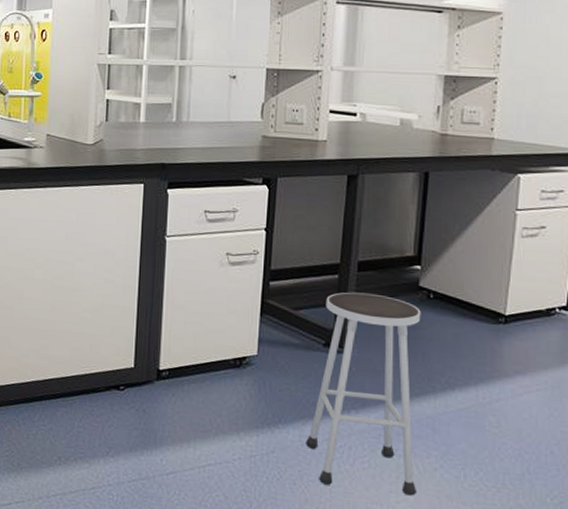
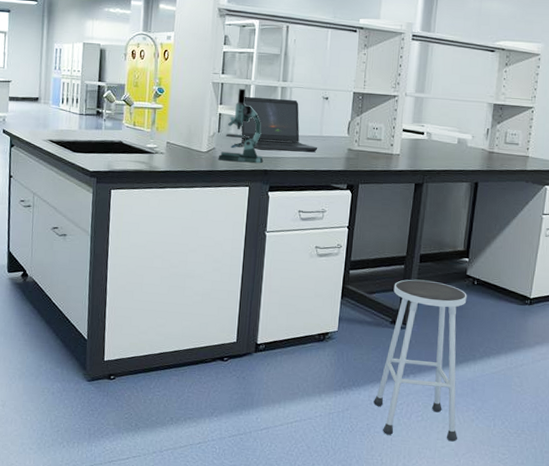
microscope: none [106,69,160,156] -> present [218,88,264,164]
laptop computer: none [132,79,226,142] -> present [240,97,318,153]

